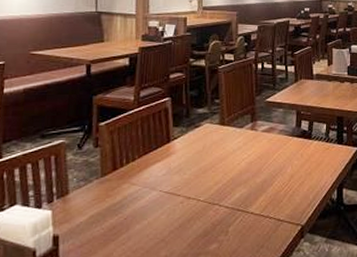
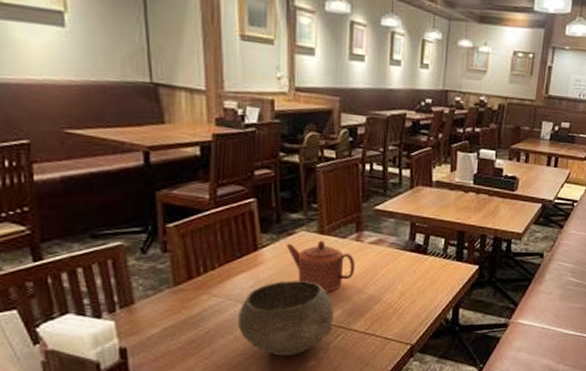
bowl: none [152,168,233,239] -> present [238,281,334,356]
teapot: none [194,131,251,178] -> present [287,240,356,292]

